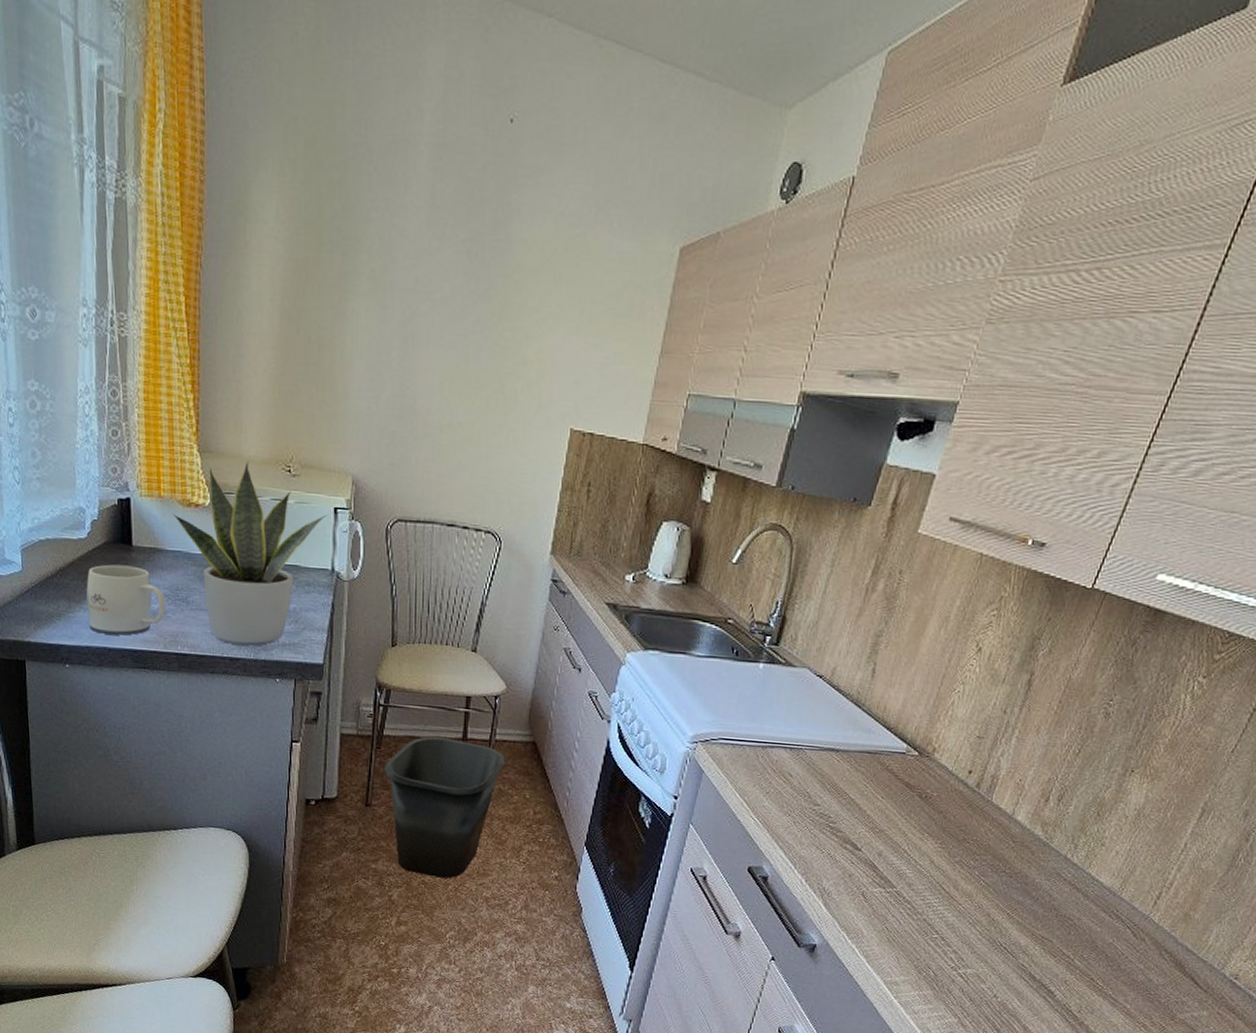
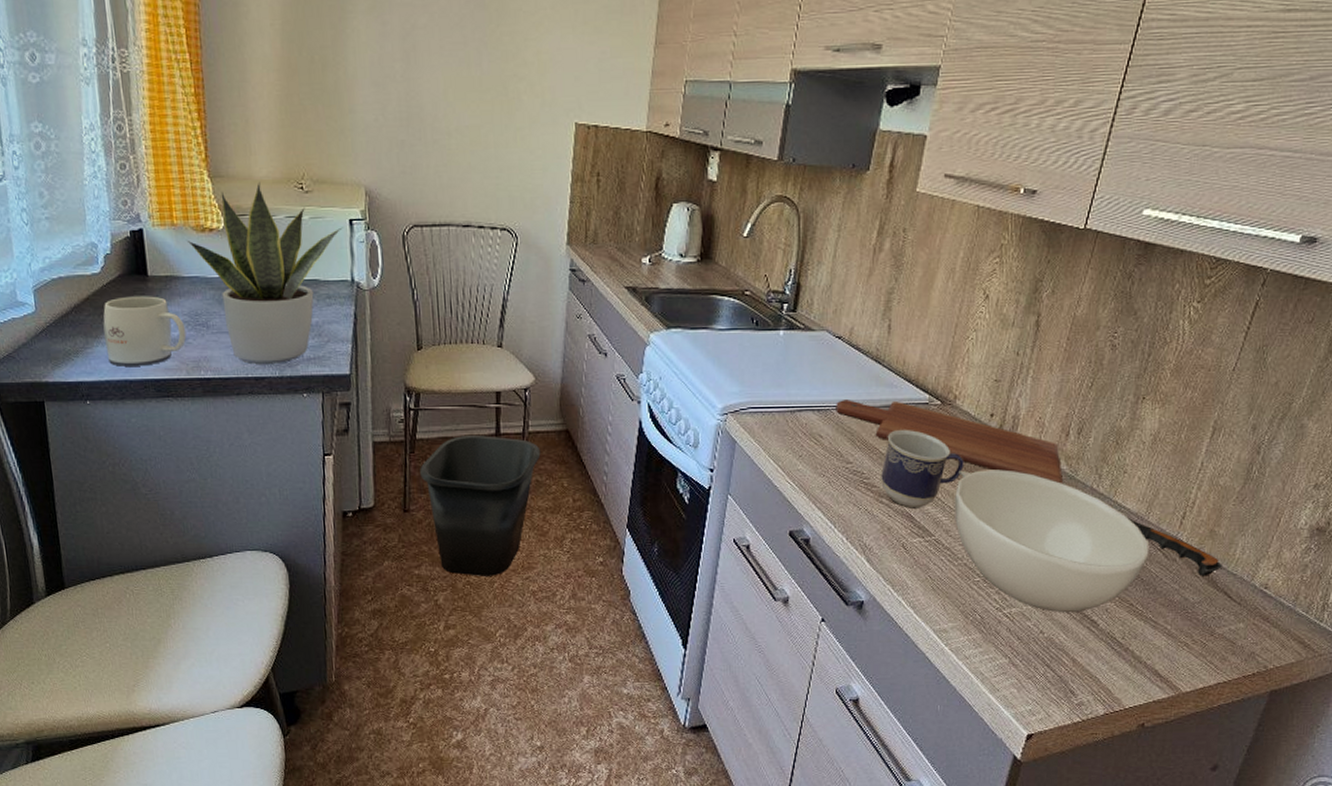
cutting board: none [809,740,1037,850] -> present [836,400,1063,484]
cup: none [847,777,936,858] -> present [881,430,964,509]
bowl: none [918,824,1119,981] -> present [953,469,1150,613]
knife: none [1098,890,1193,960] -> present [1126,517,1222,576]

